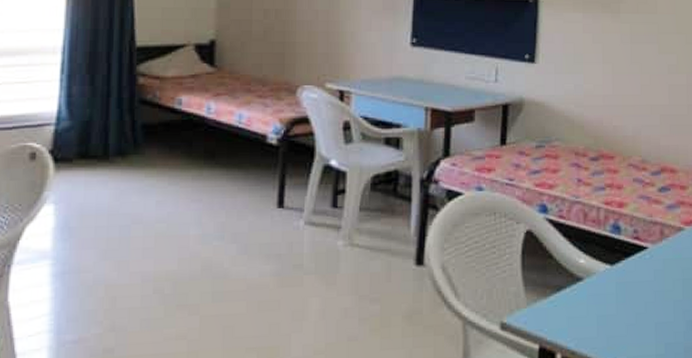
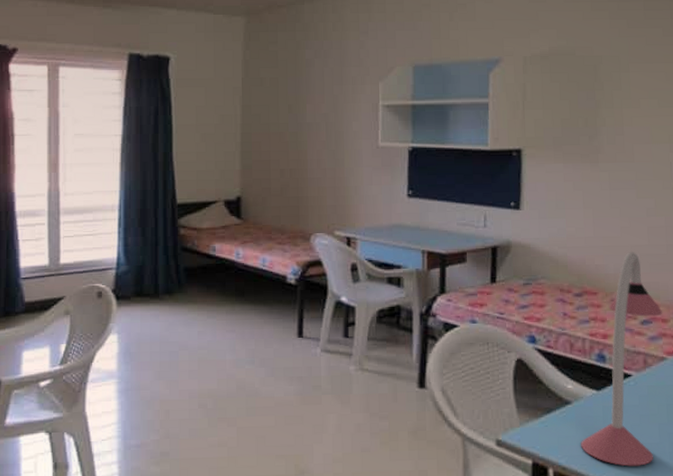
desk lamp: none [592,112,681,349] -> present [581,252,662,467]

